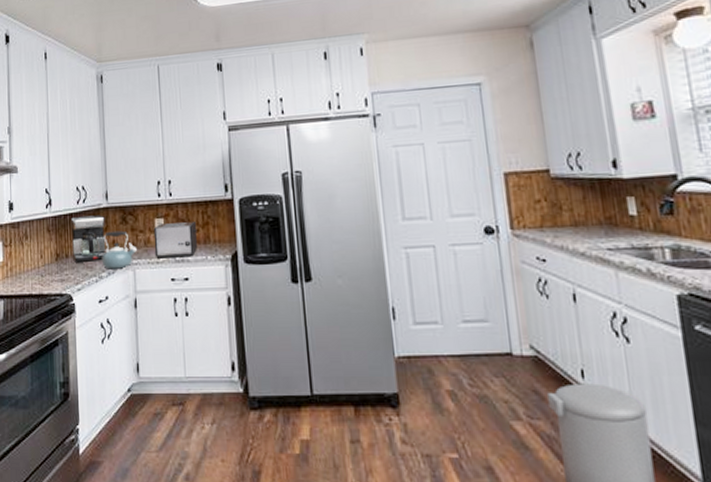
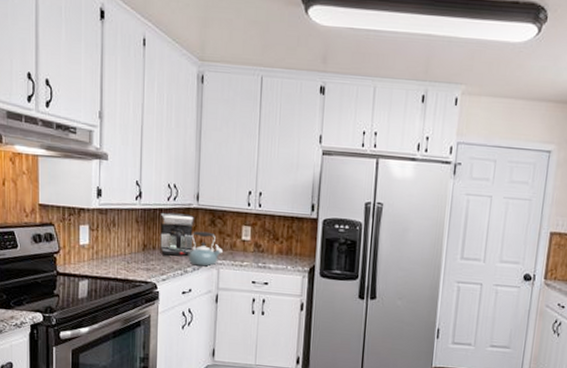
toaster: present [153,222,198,259] -> none [239,231,282,265]

